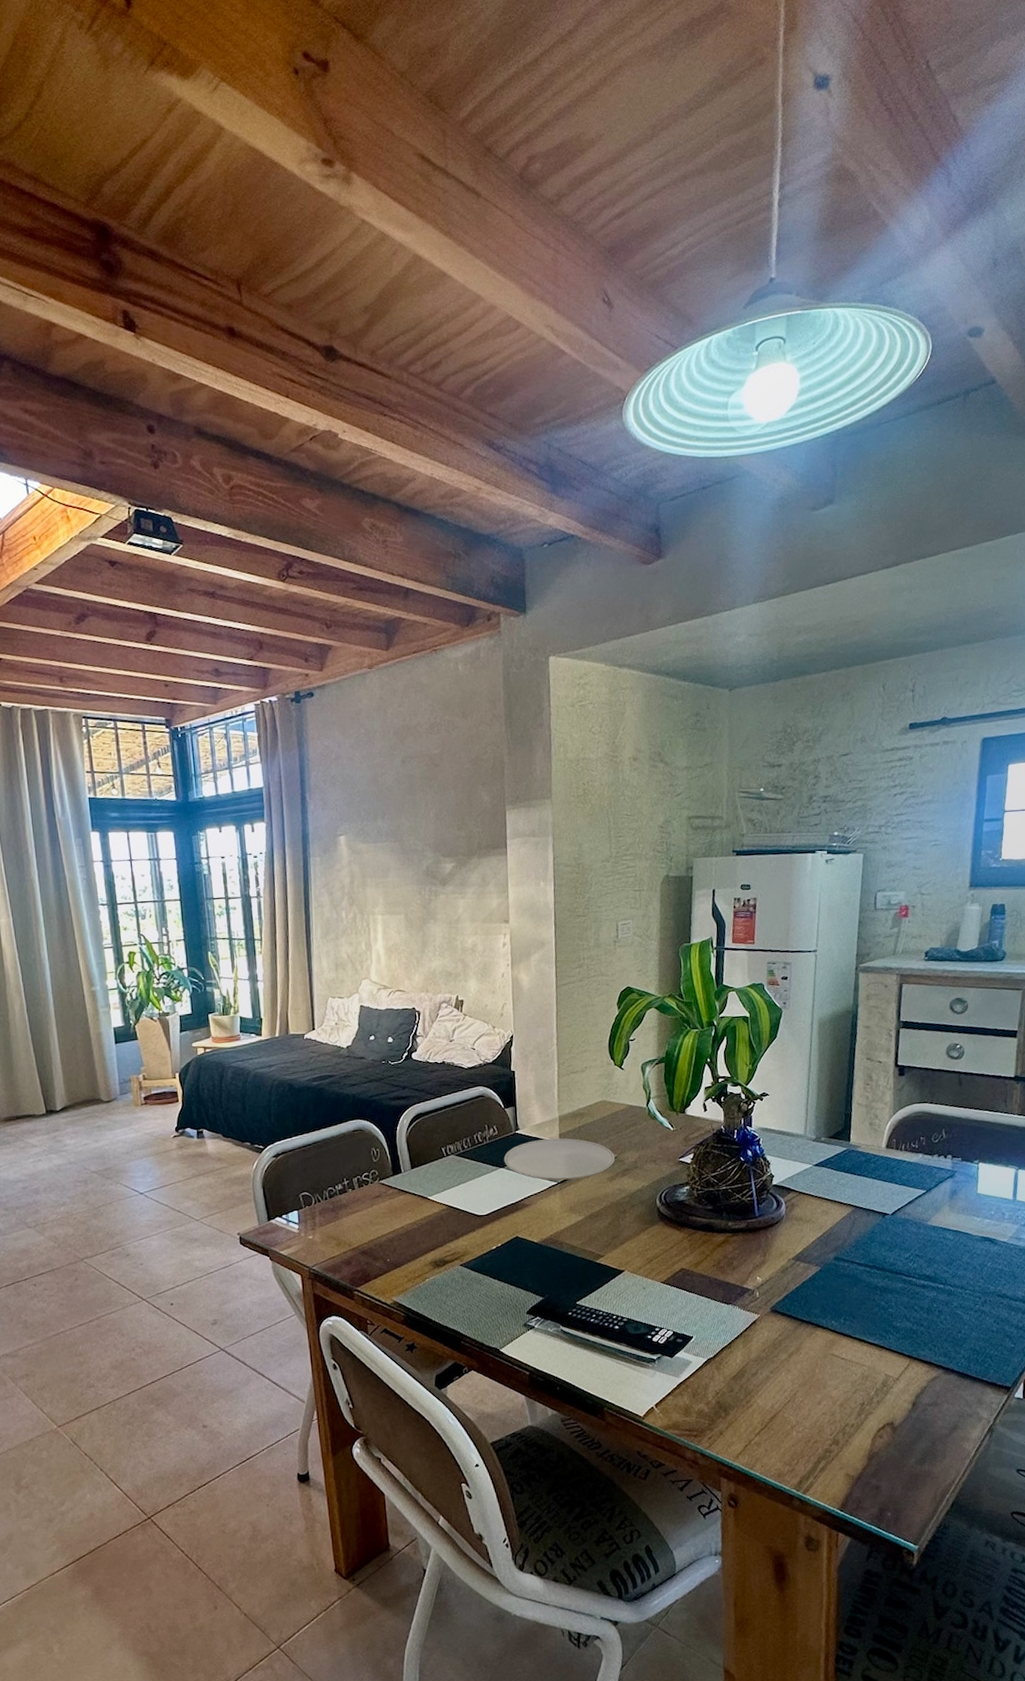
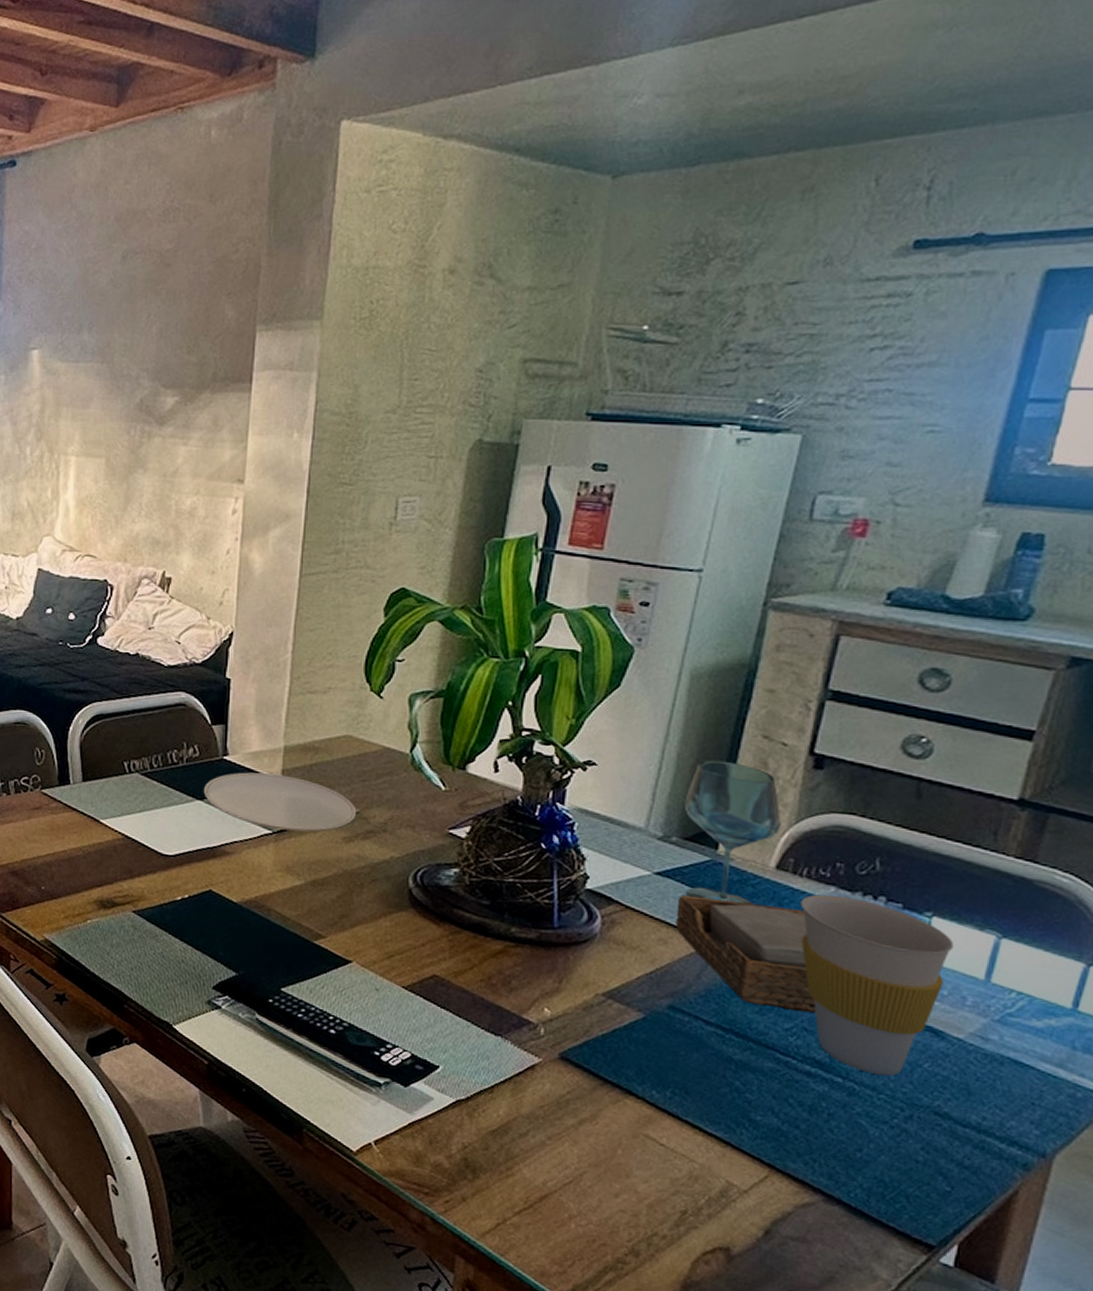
wine glass: none [826,1079,885,1178] -> present [684,760,781,904]
napkin holder: none [830,1174,922,1245] -> present [675,895,817,1014]
cup: none [903,1159,994,1278] -> present [800,894,954,1077]

